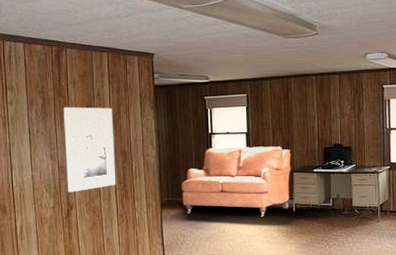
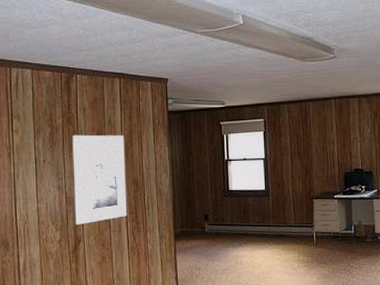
sofa: present [181,146,291,217] -> none [196,172,311,246]

